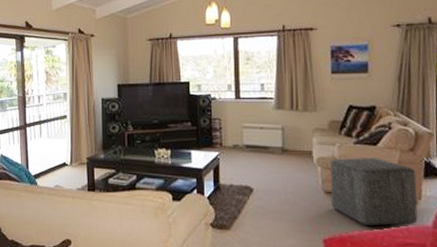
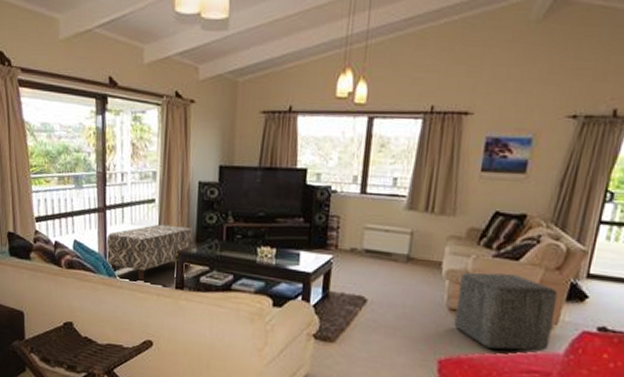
bench: none [28,136,101,188] -> present [106,224,194,284]

